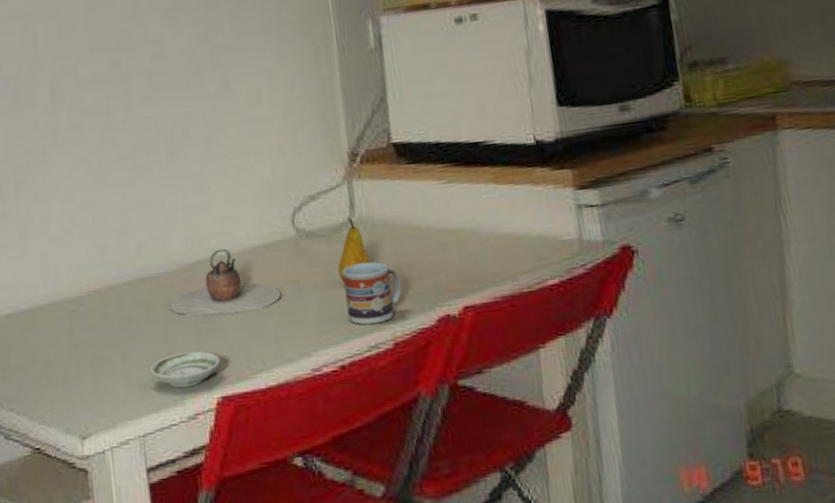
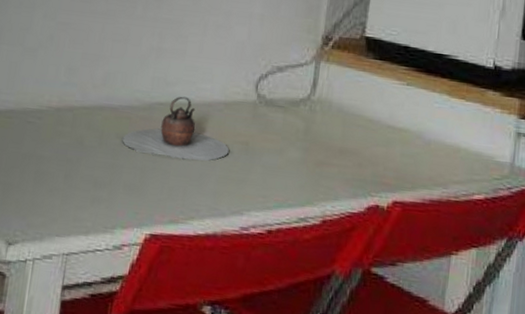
saucer: present [149,351,221,388] -> none [88,184,158,218]
fruit: present [338,218,371,283] -> none [287,96,319,155]
cup: present [341,262,402,325] -> none [286,139,343,199]

